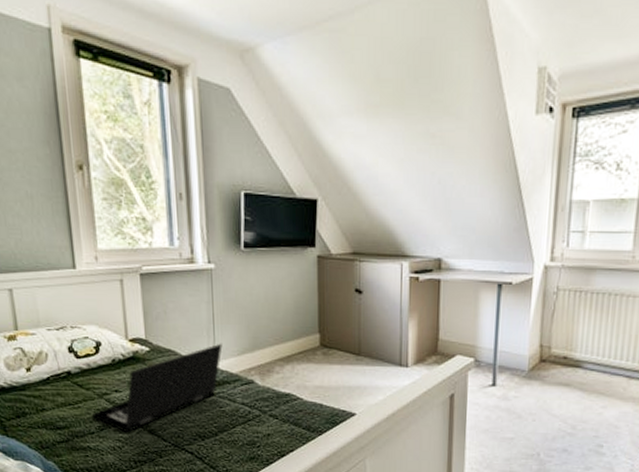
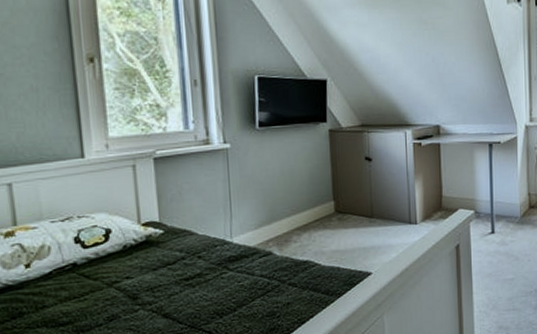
laptop: present [91,343,223,433] -> none [99,218,240,321]

